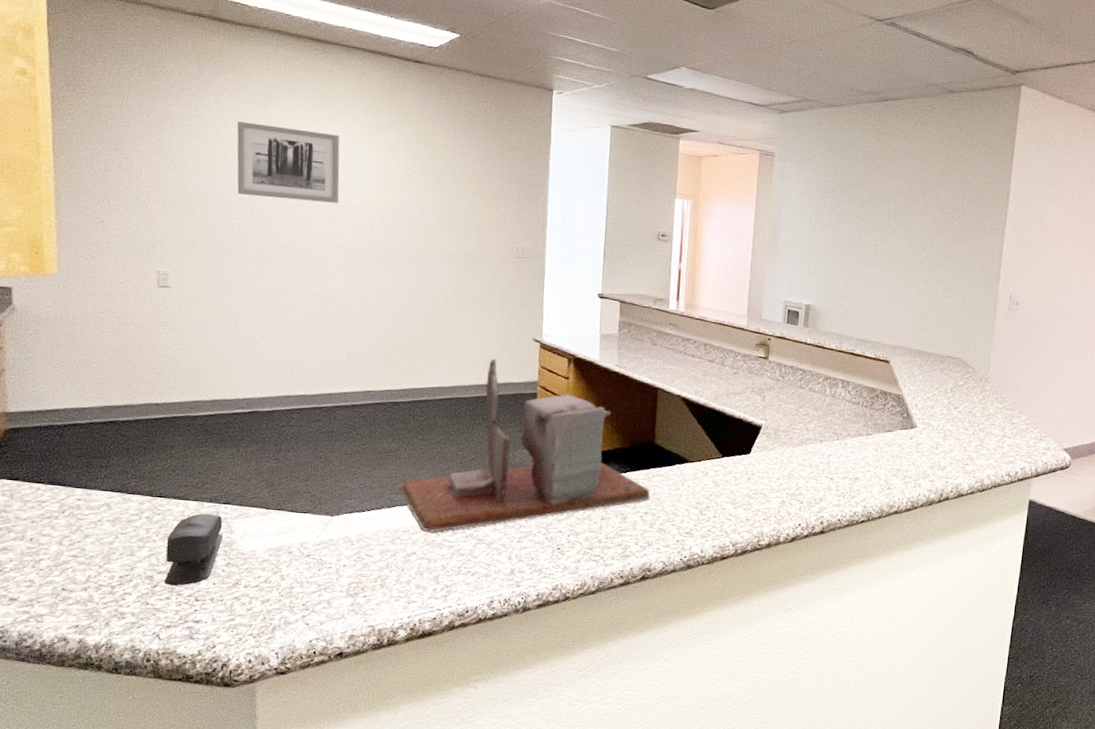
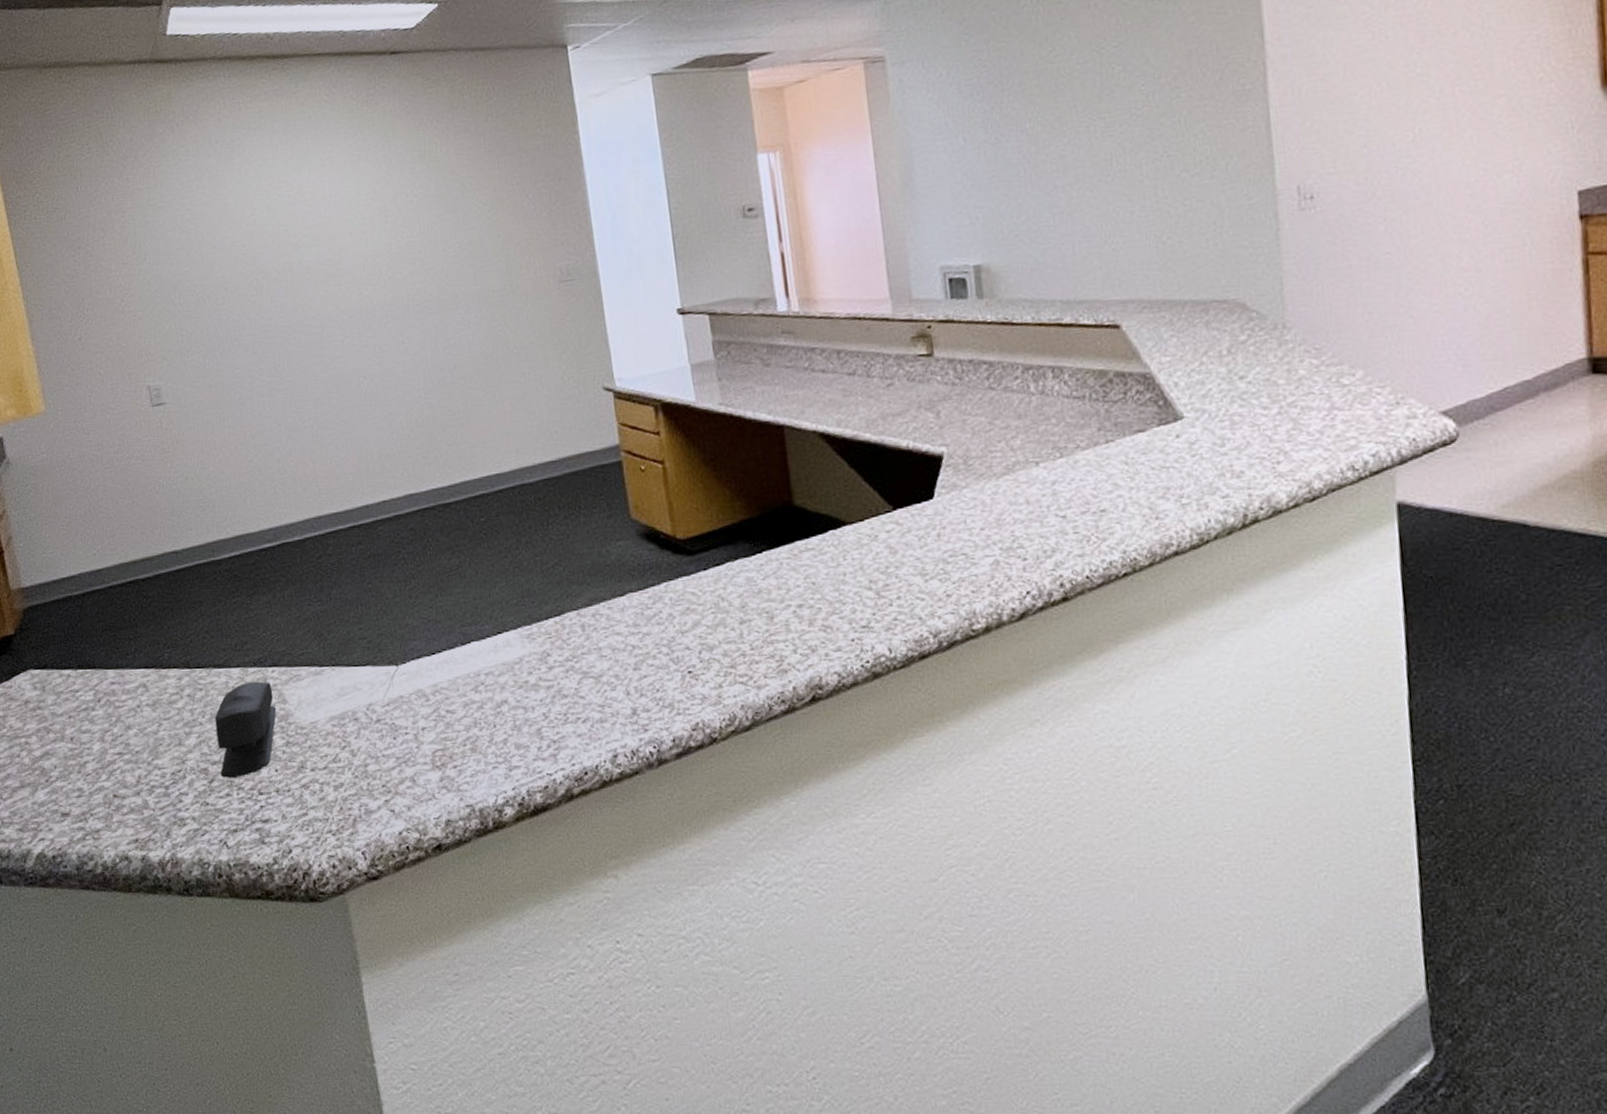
wall art: present [237,121,340,203] -> none [203,170,333,272]
desk organizer: present [397,359,650,533] -> none [469,424,802,671]

